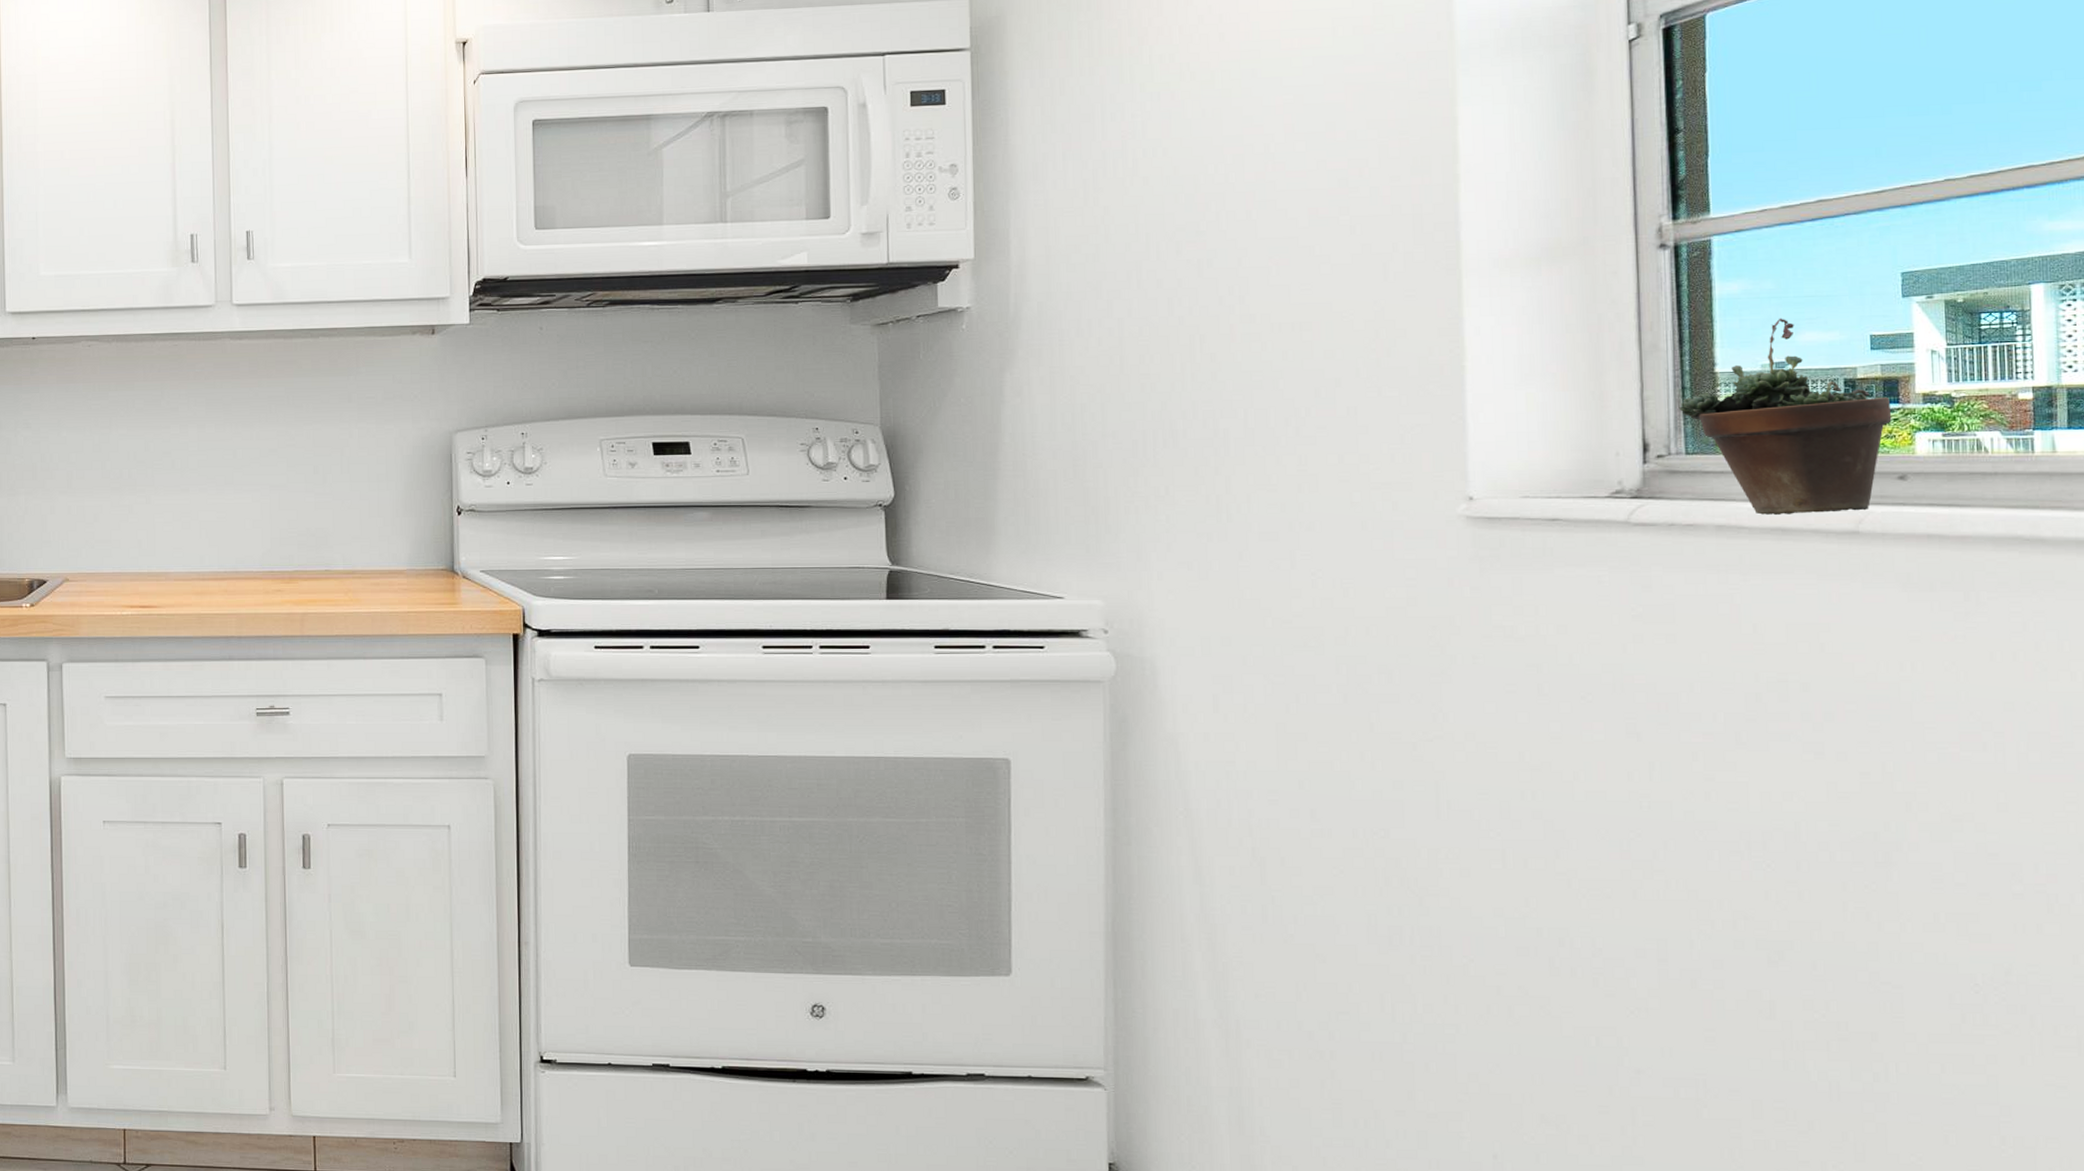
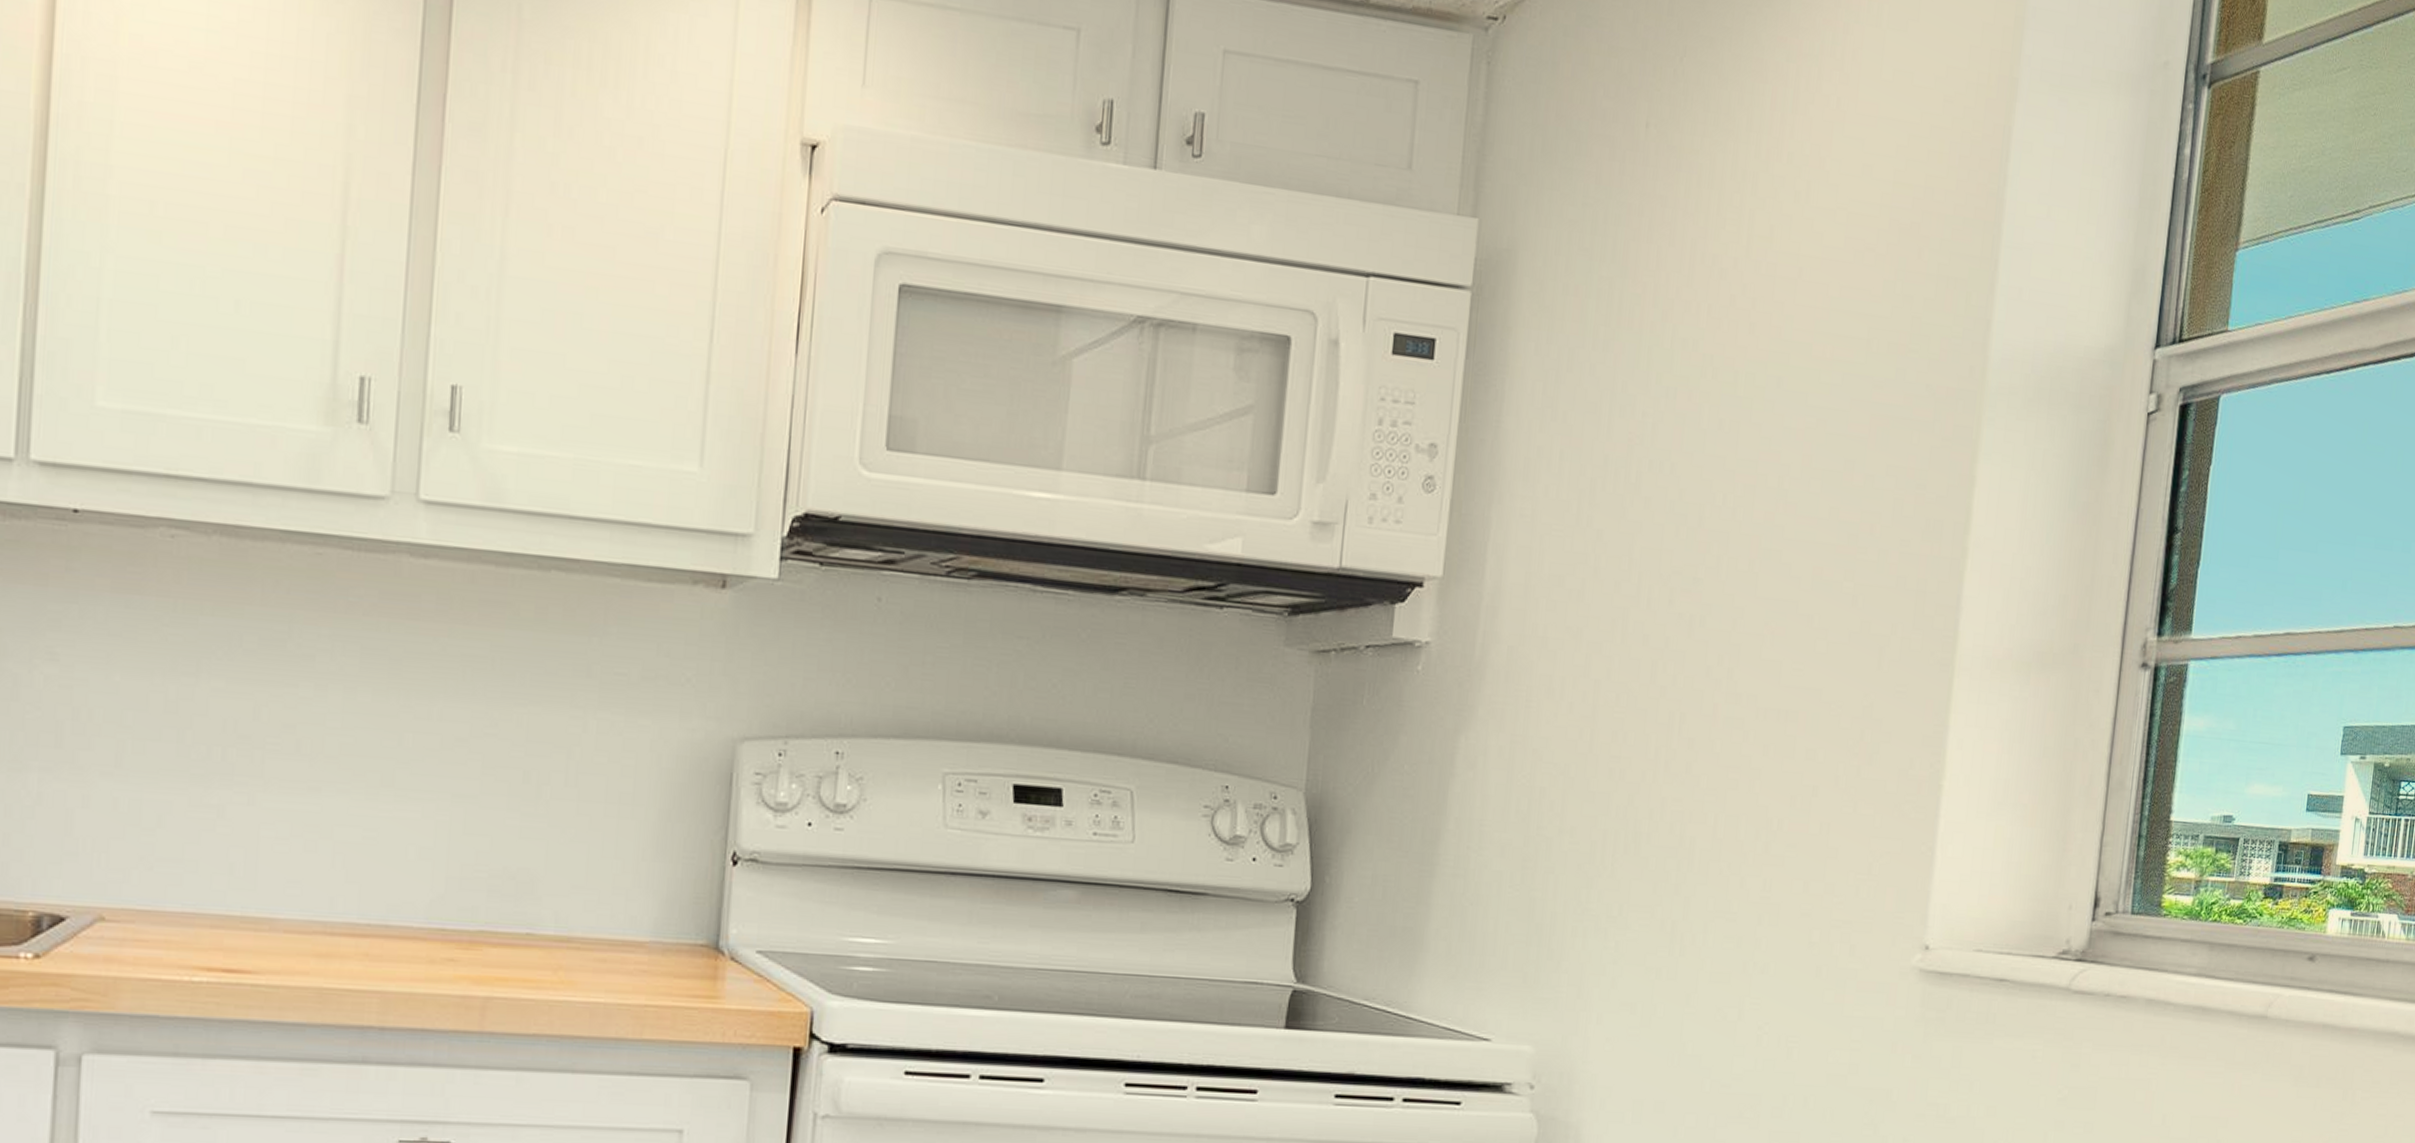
succulent plant: present [1678,318,1892,516] -> none [2132,764,2314,993]

